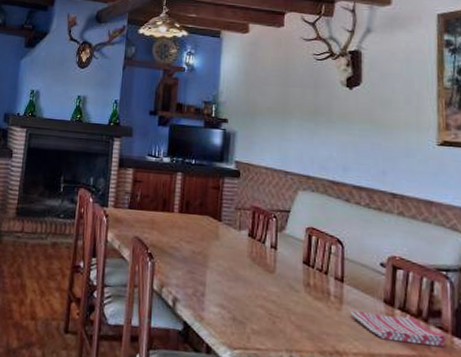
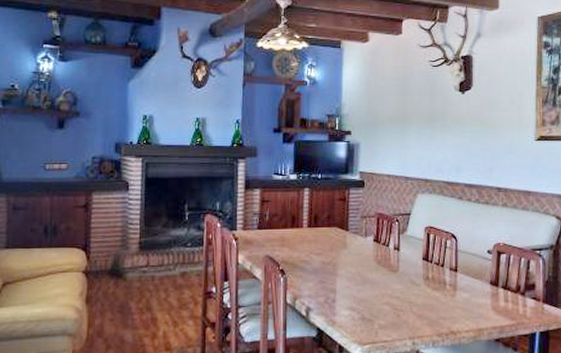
dish towel: present [350,311,447,346] -> none [462,292,539,316]

